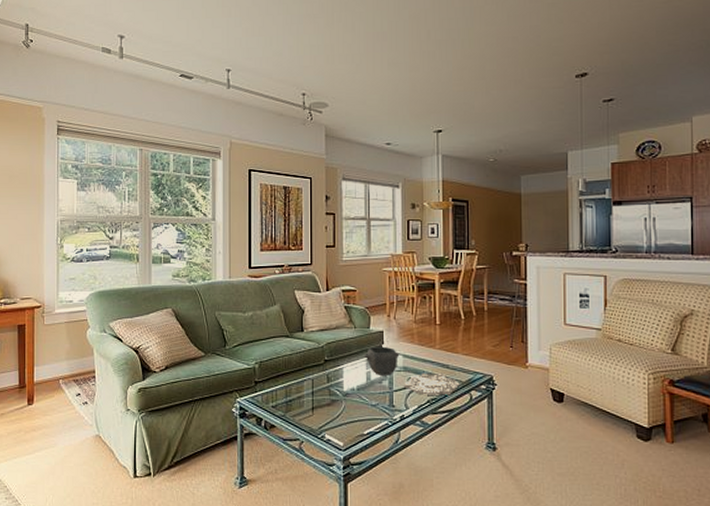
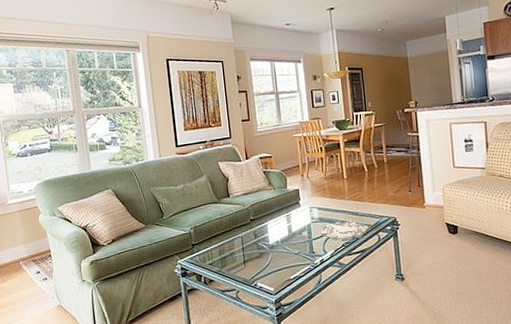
bowl: present [364,346,400,376] -> none [284,202,315,228]

